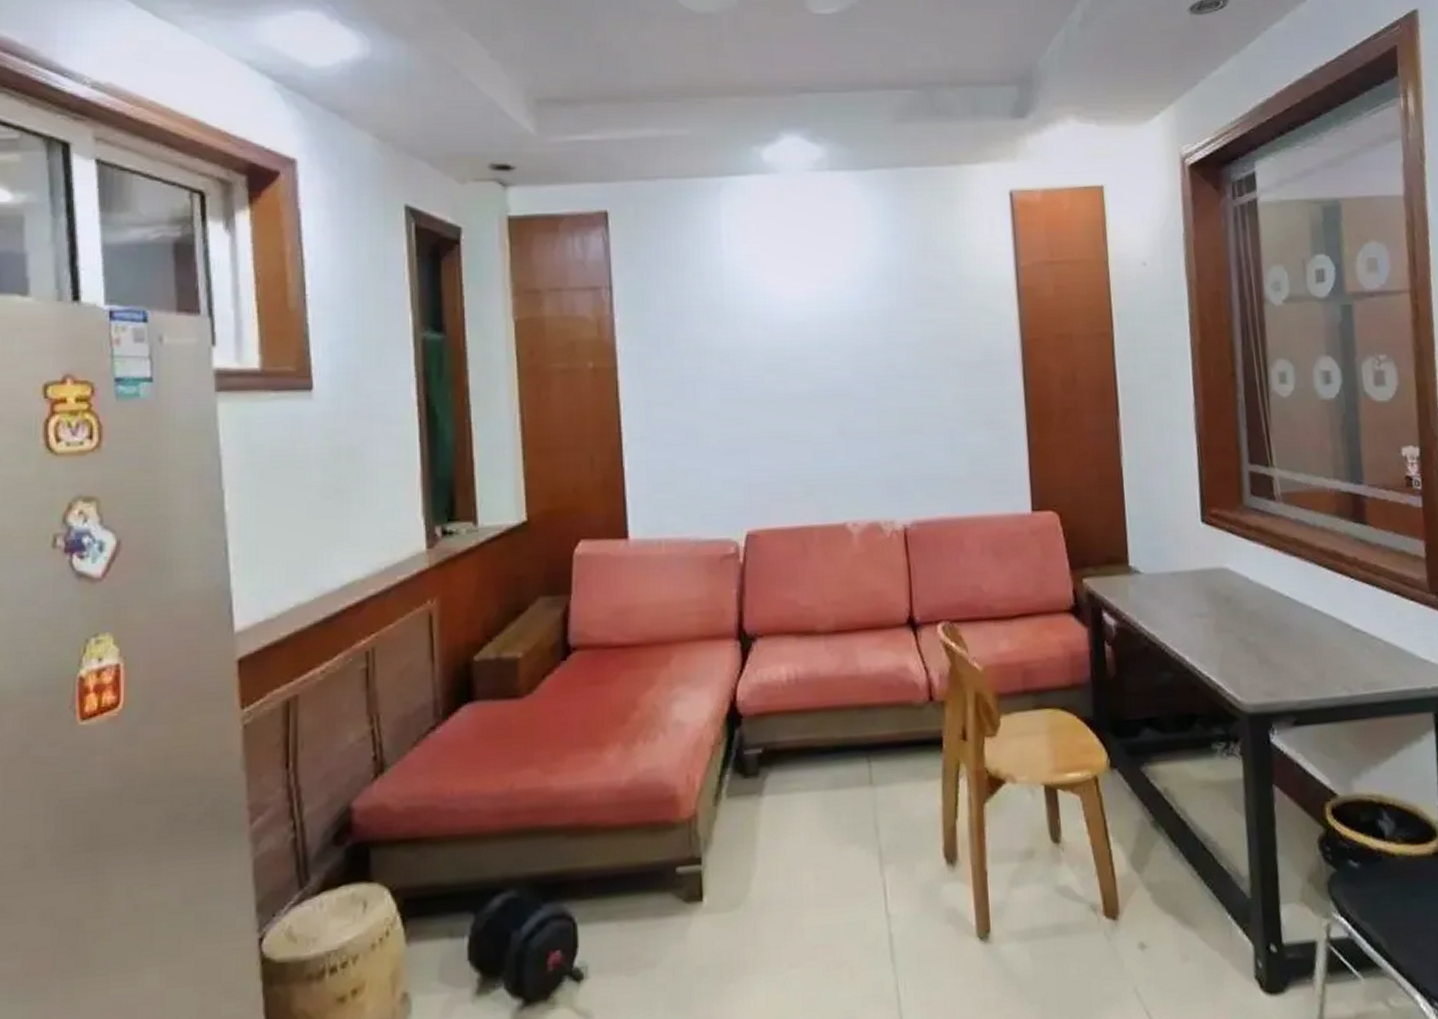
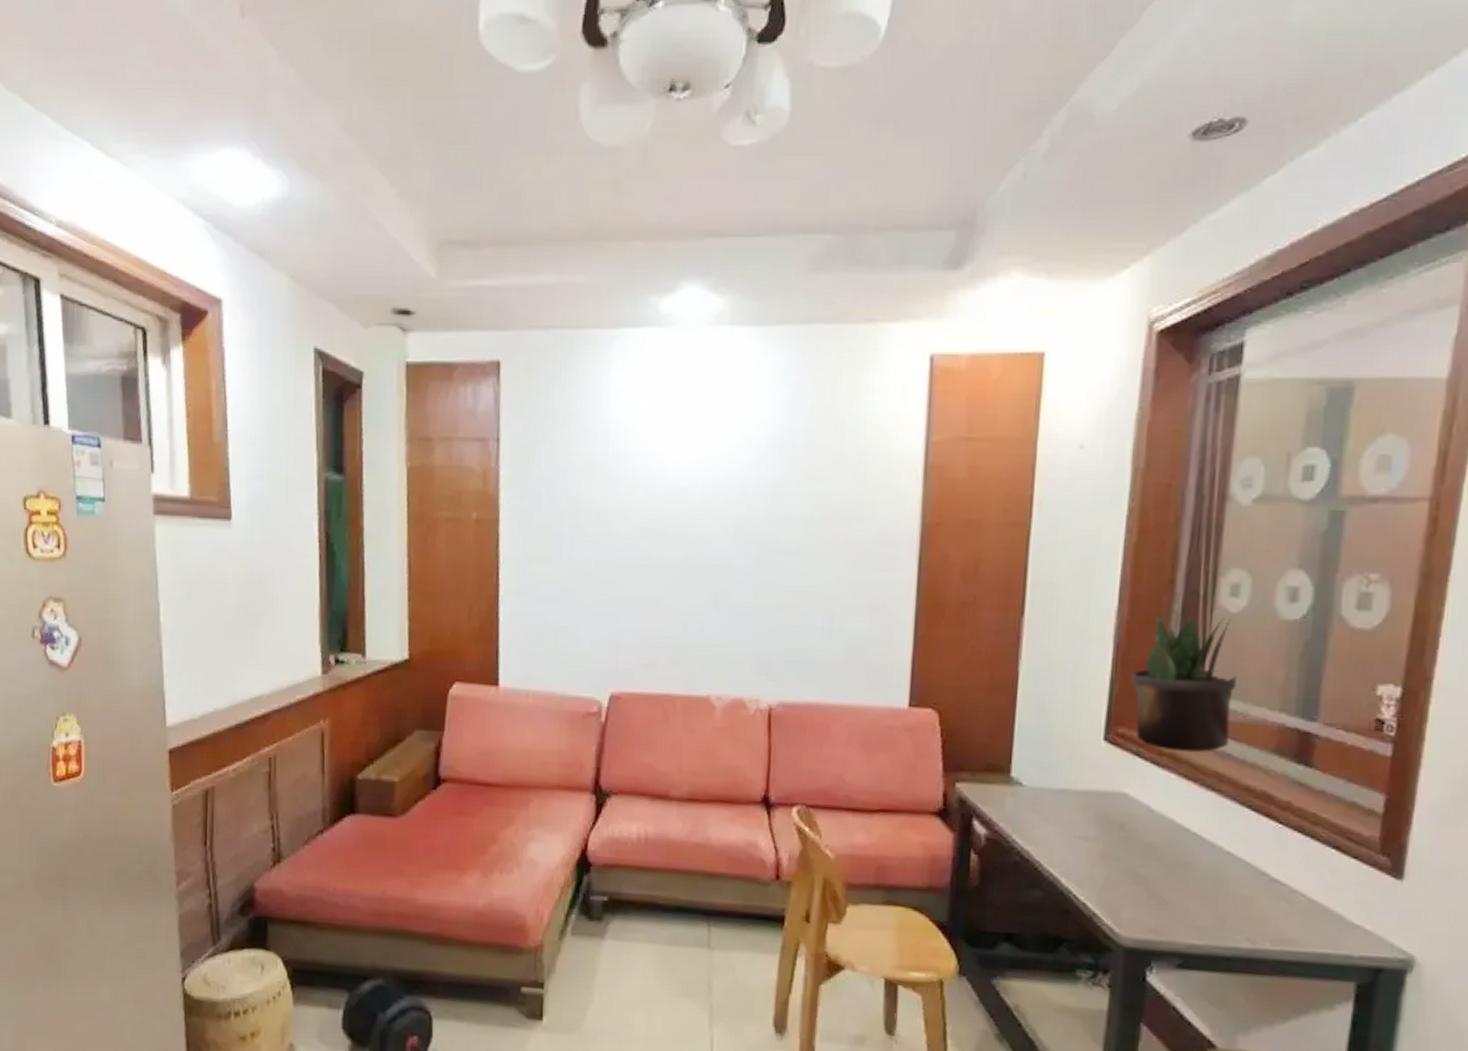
planter: none [1215,400,1300,525] -> present [1131,609,1237,753]

